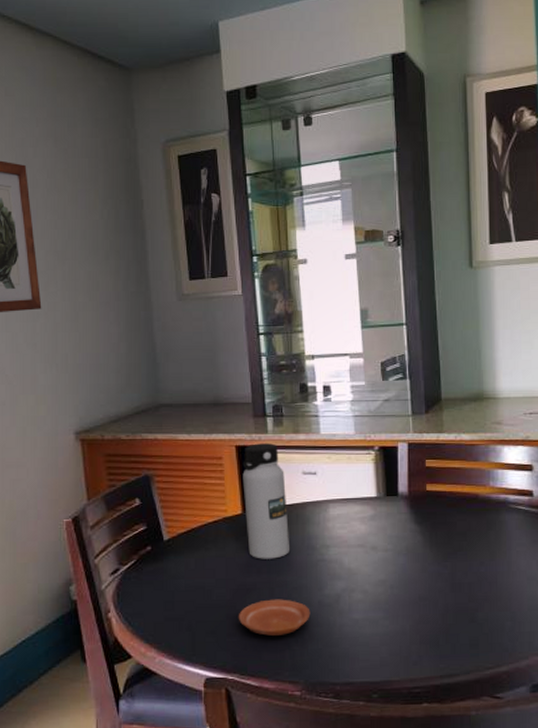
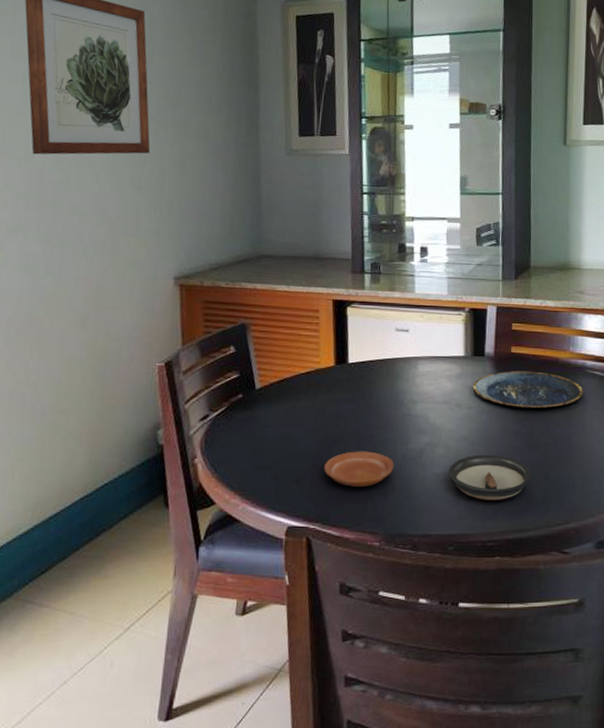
water bottle: present [242,443,291,559] -> none [337,299,379,412]
saucer: none [367,598,456,645] -> present [448,454,532,500]
plate: none [387,509,507,548] -> present [472,371,583,409]

